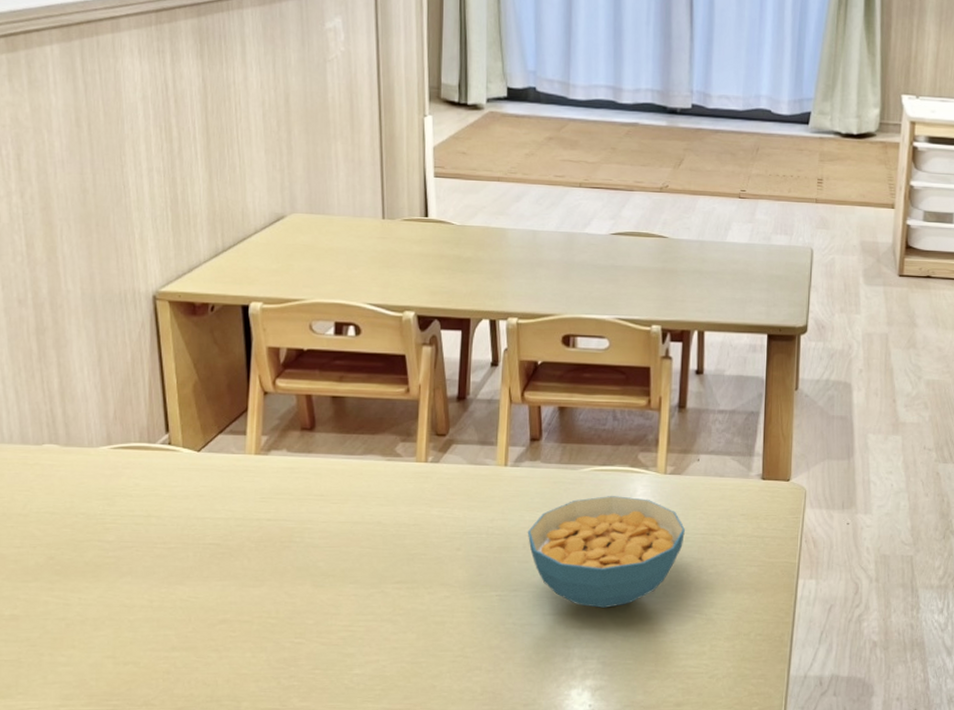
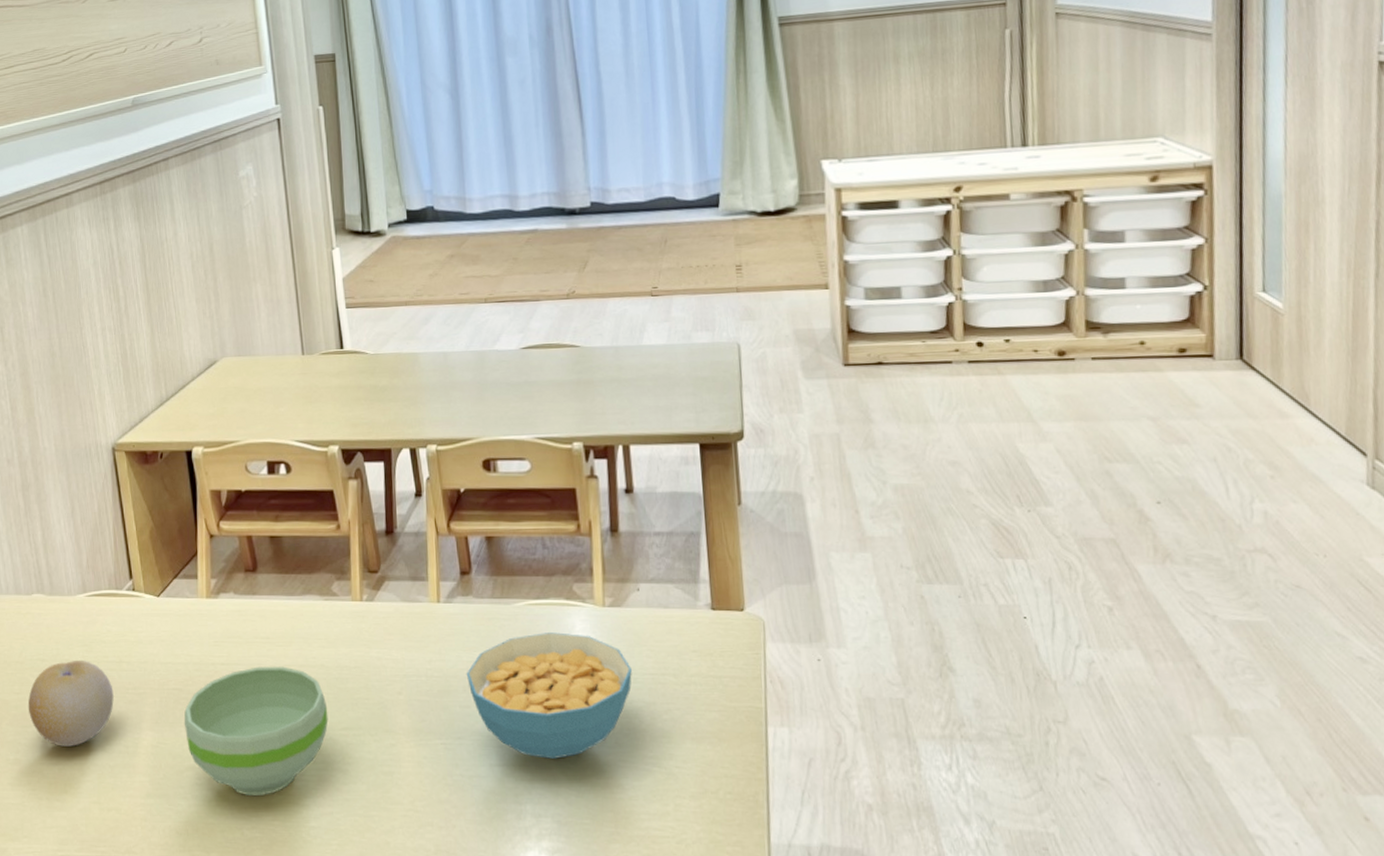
fruit: none [30,514,139,601] -> present [28,661,114,746]
bowl: none [221,523,382,647] -> present [184,666,329,797]

